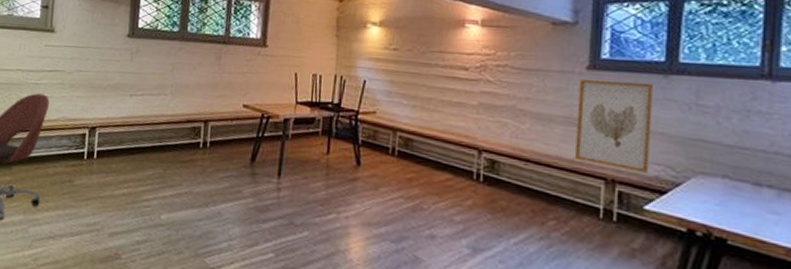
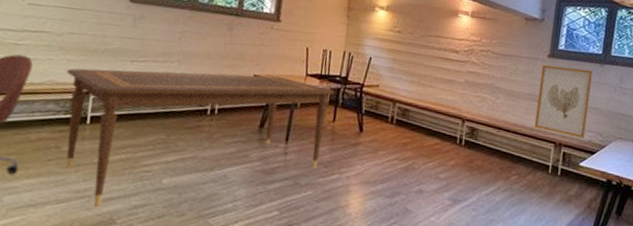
dining table: none [76,104,327,242] -> present [66,68,335,208]

